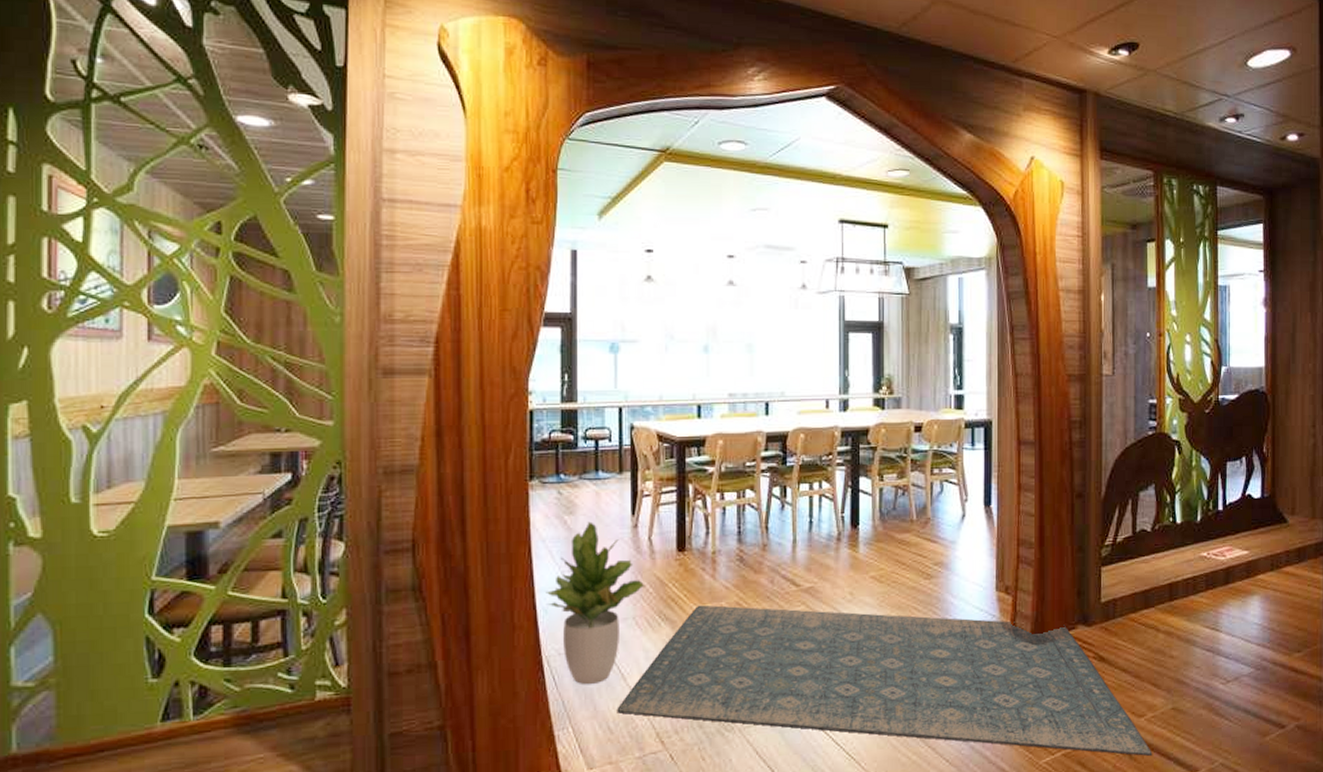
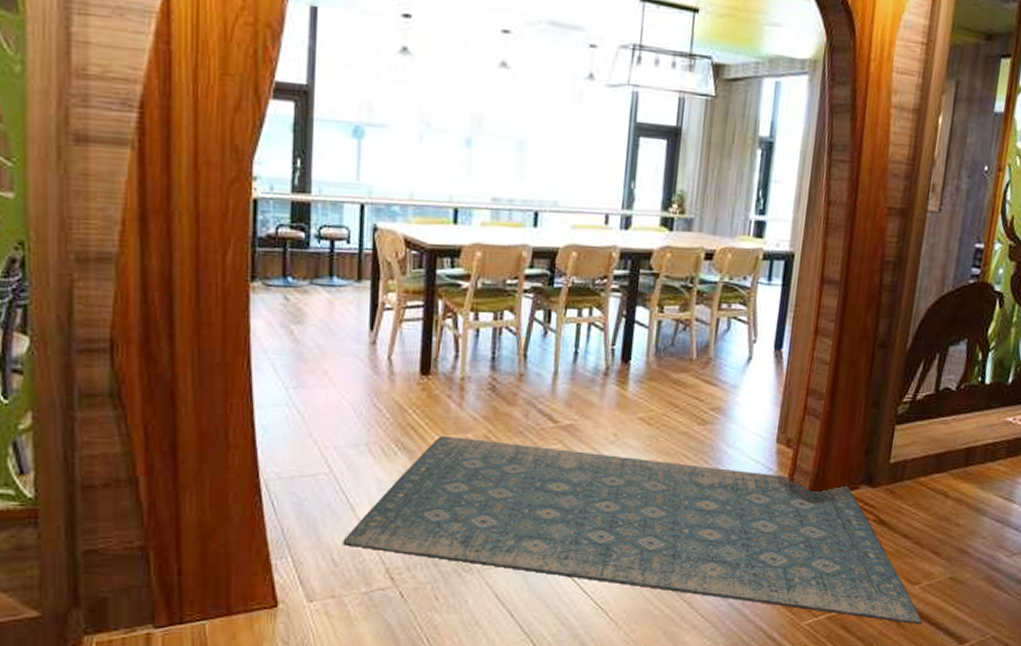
potted plant: present [545,521,645,685] -> none [266,333,382,514]

